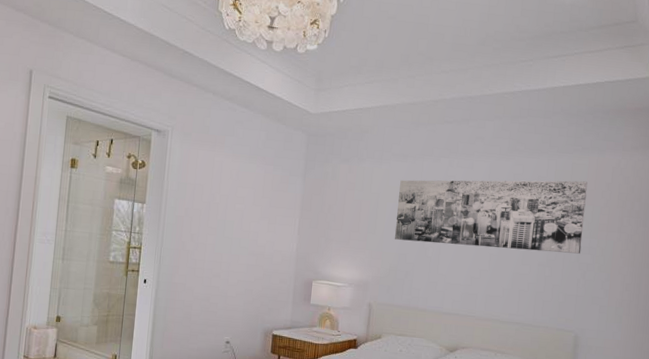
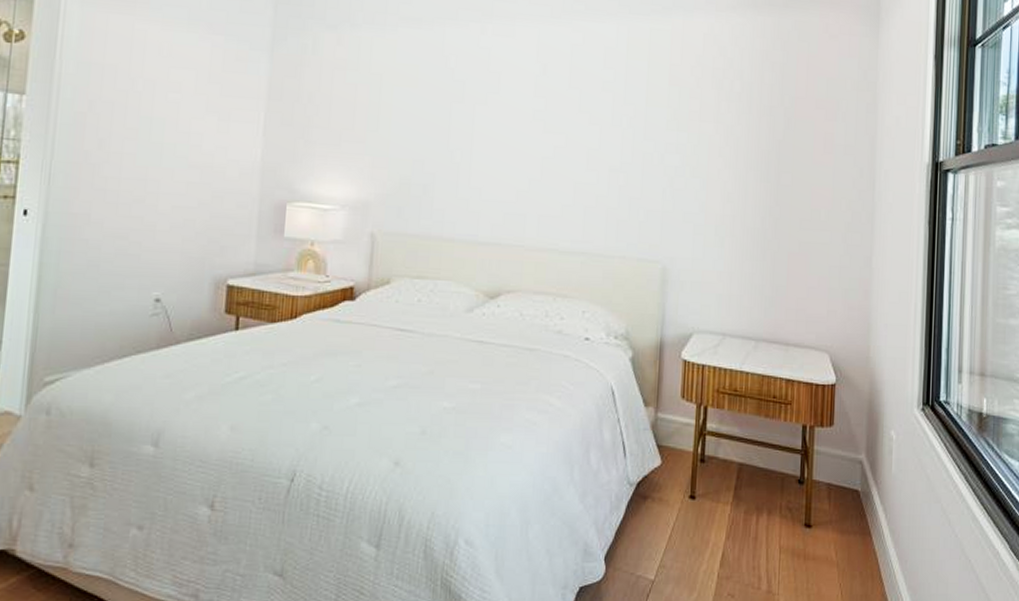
wall art: present [394,180,588,254] -> none [405,52,671,154]

